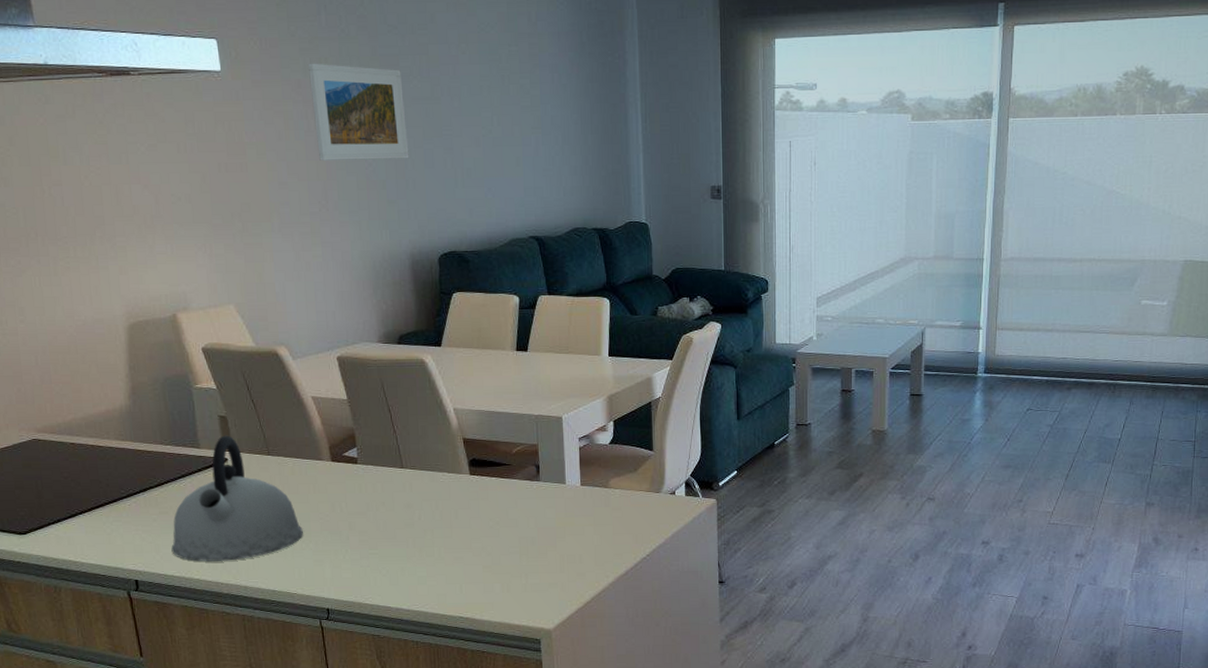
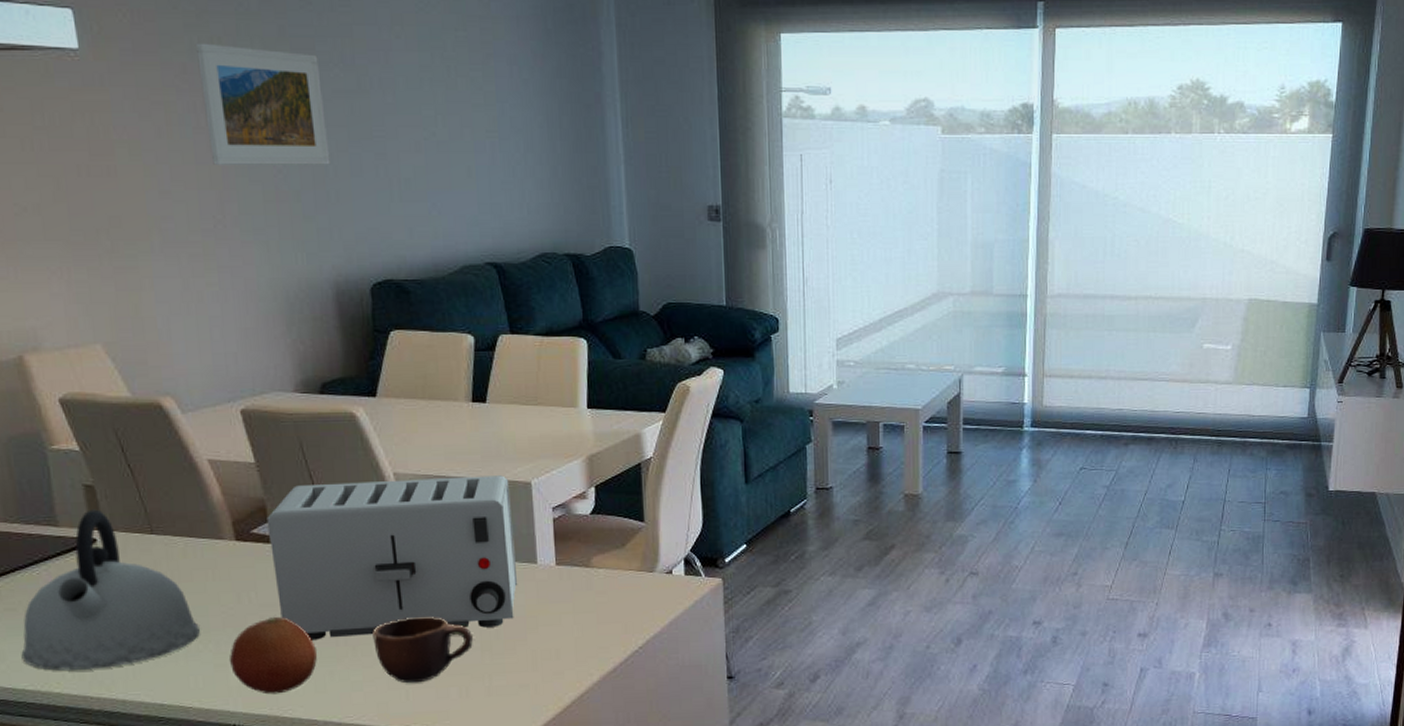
fruit: none [325,523,392,585] -> present [230,617,317,695]
toaster: none [355,411,550,543] -> present [267,475,518,641]
mug: none [435,525,513,580] -> present [373,616,473,684]

